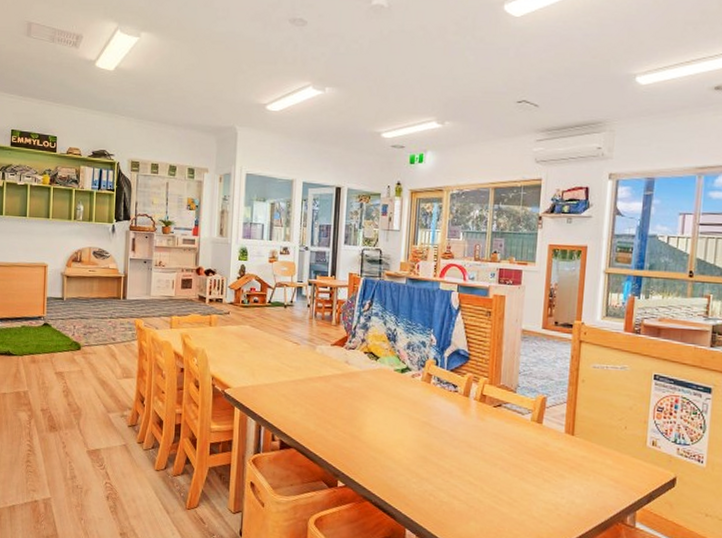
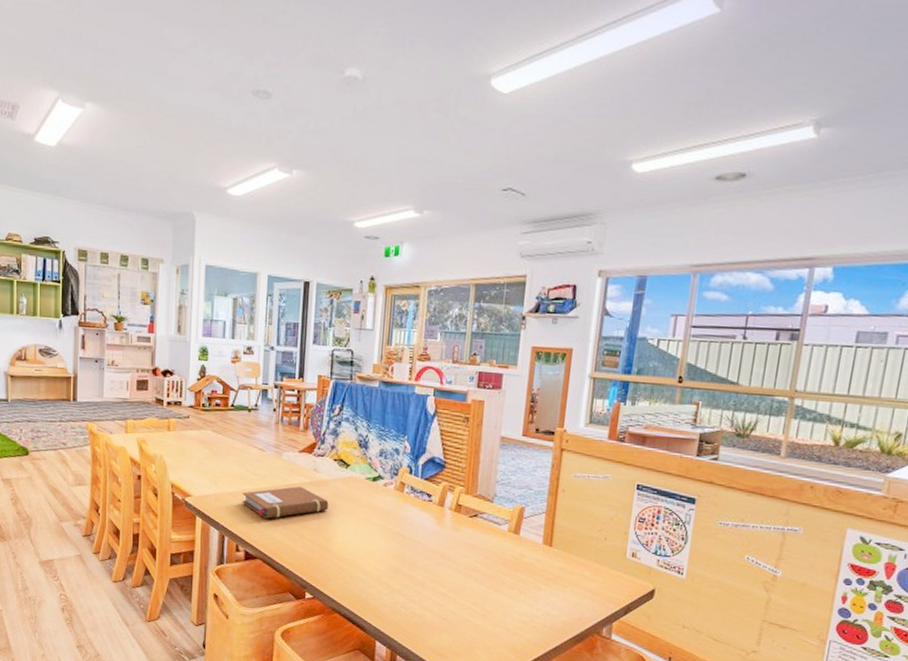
notebook: none [277,377,360,409] -> present [242,486,329,519]

